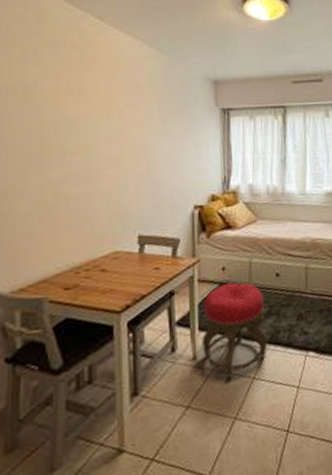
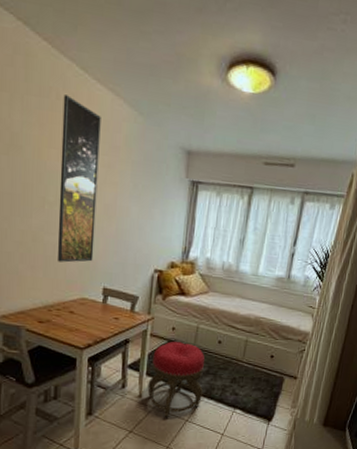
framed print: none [80,43,124,215] -> present [57,95,101,263]

